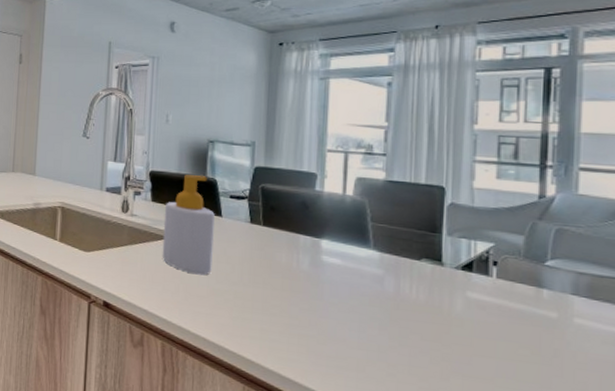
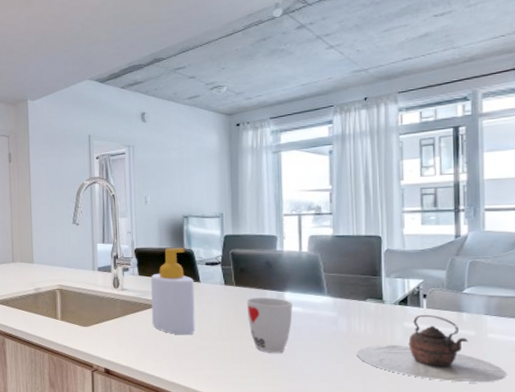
cup: none [274,241,330,309] -> present [246,298,293,353]
teapot: none [405,284,596,378] -> present [357,314,507,383]

